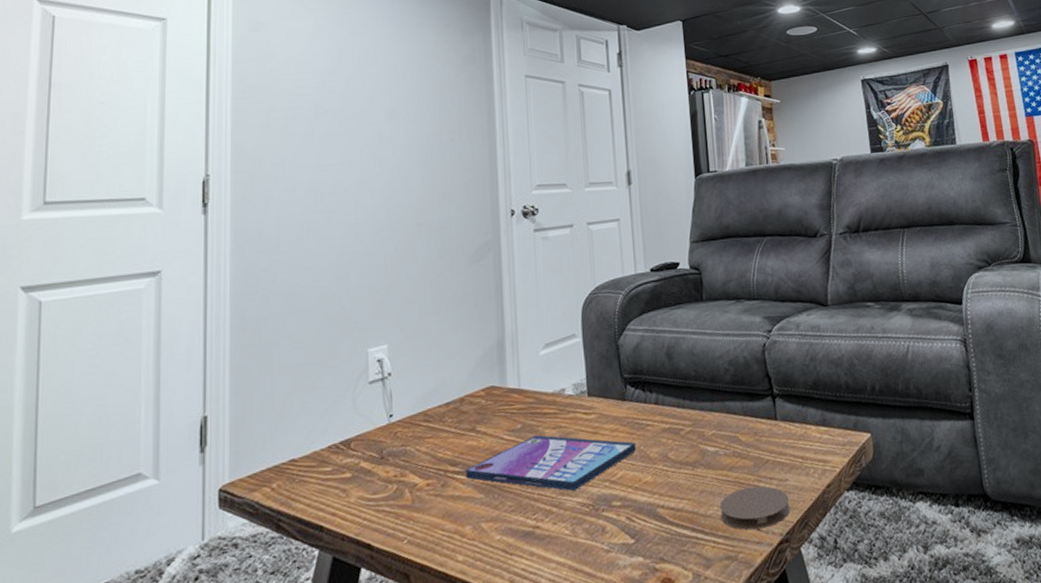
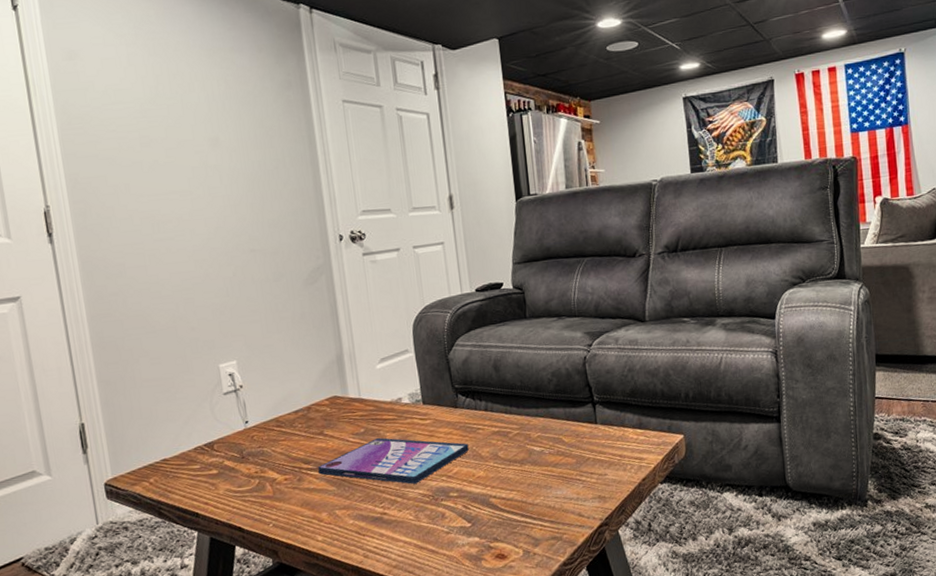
coaster: present [719,486,791,531] -> none [545,479,609,516]

